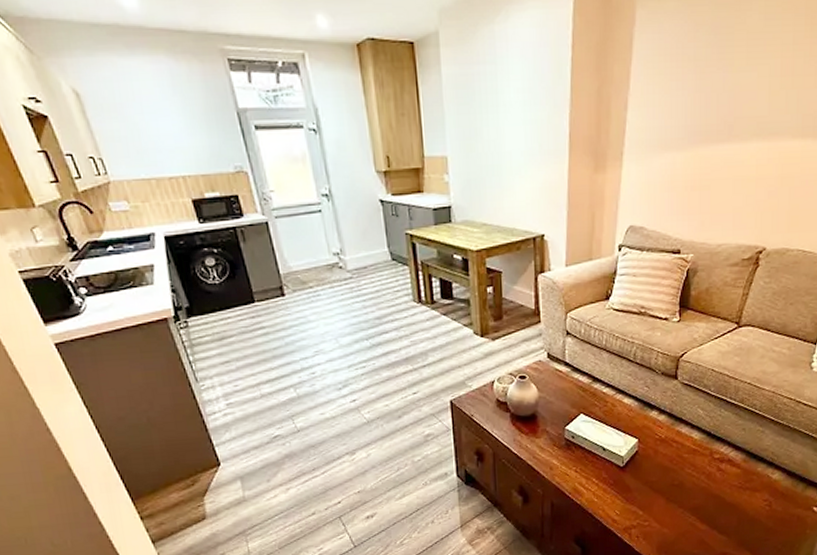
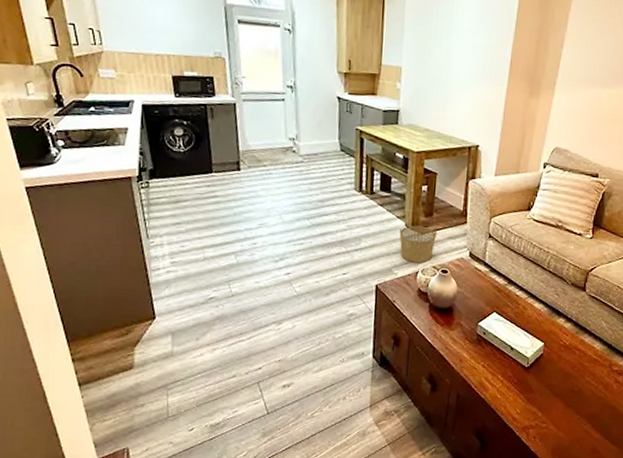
basket: none [468,331,510,373] -> present [399,225,438,263]

